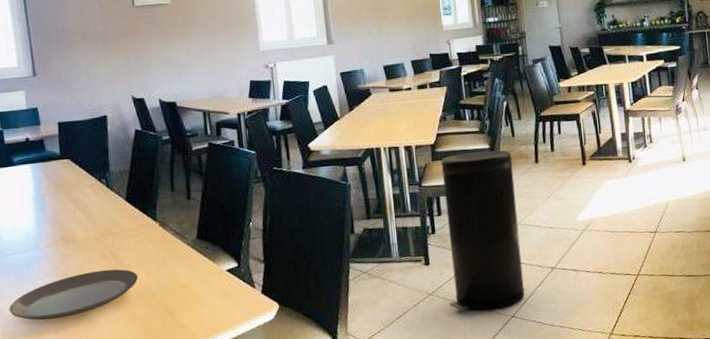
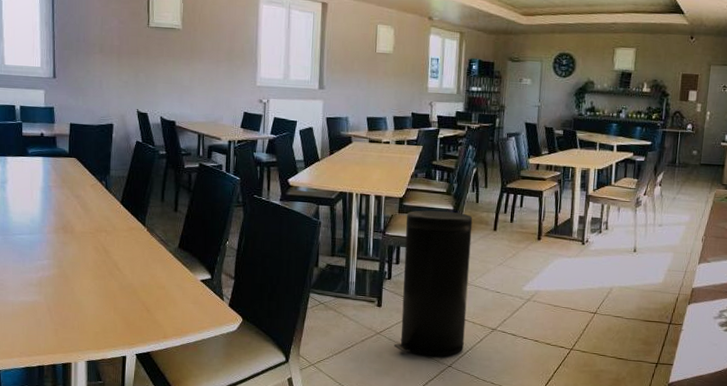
plate: present [9,269,139,321] -> none [11,261,124,297]

